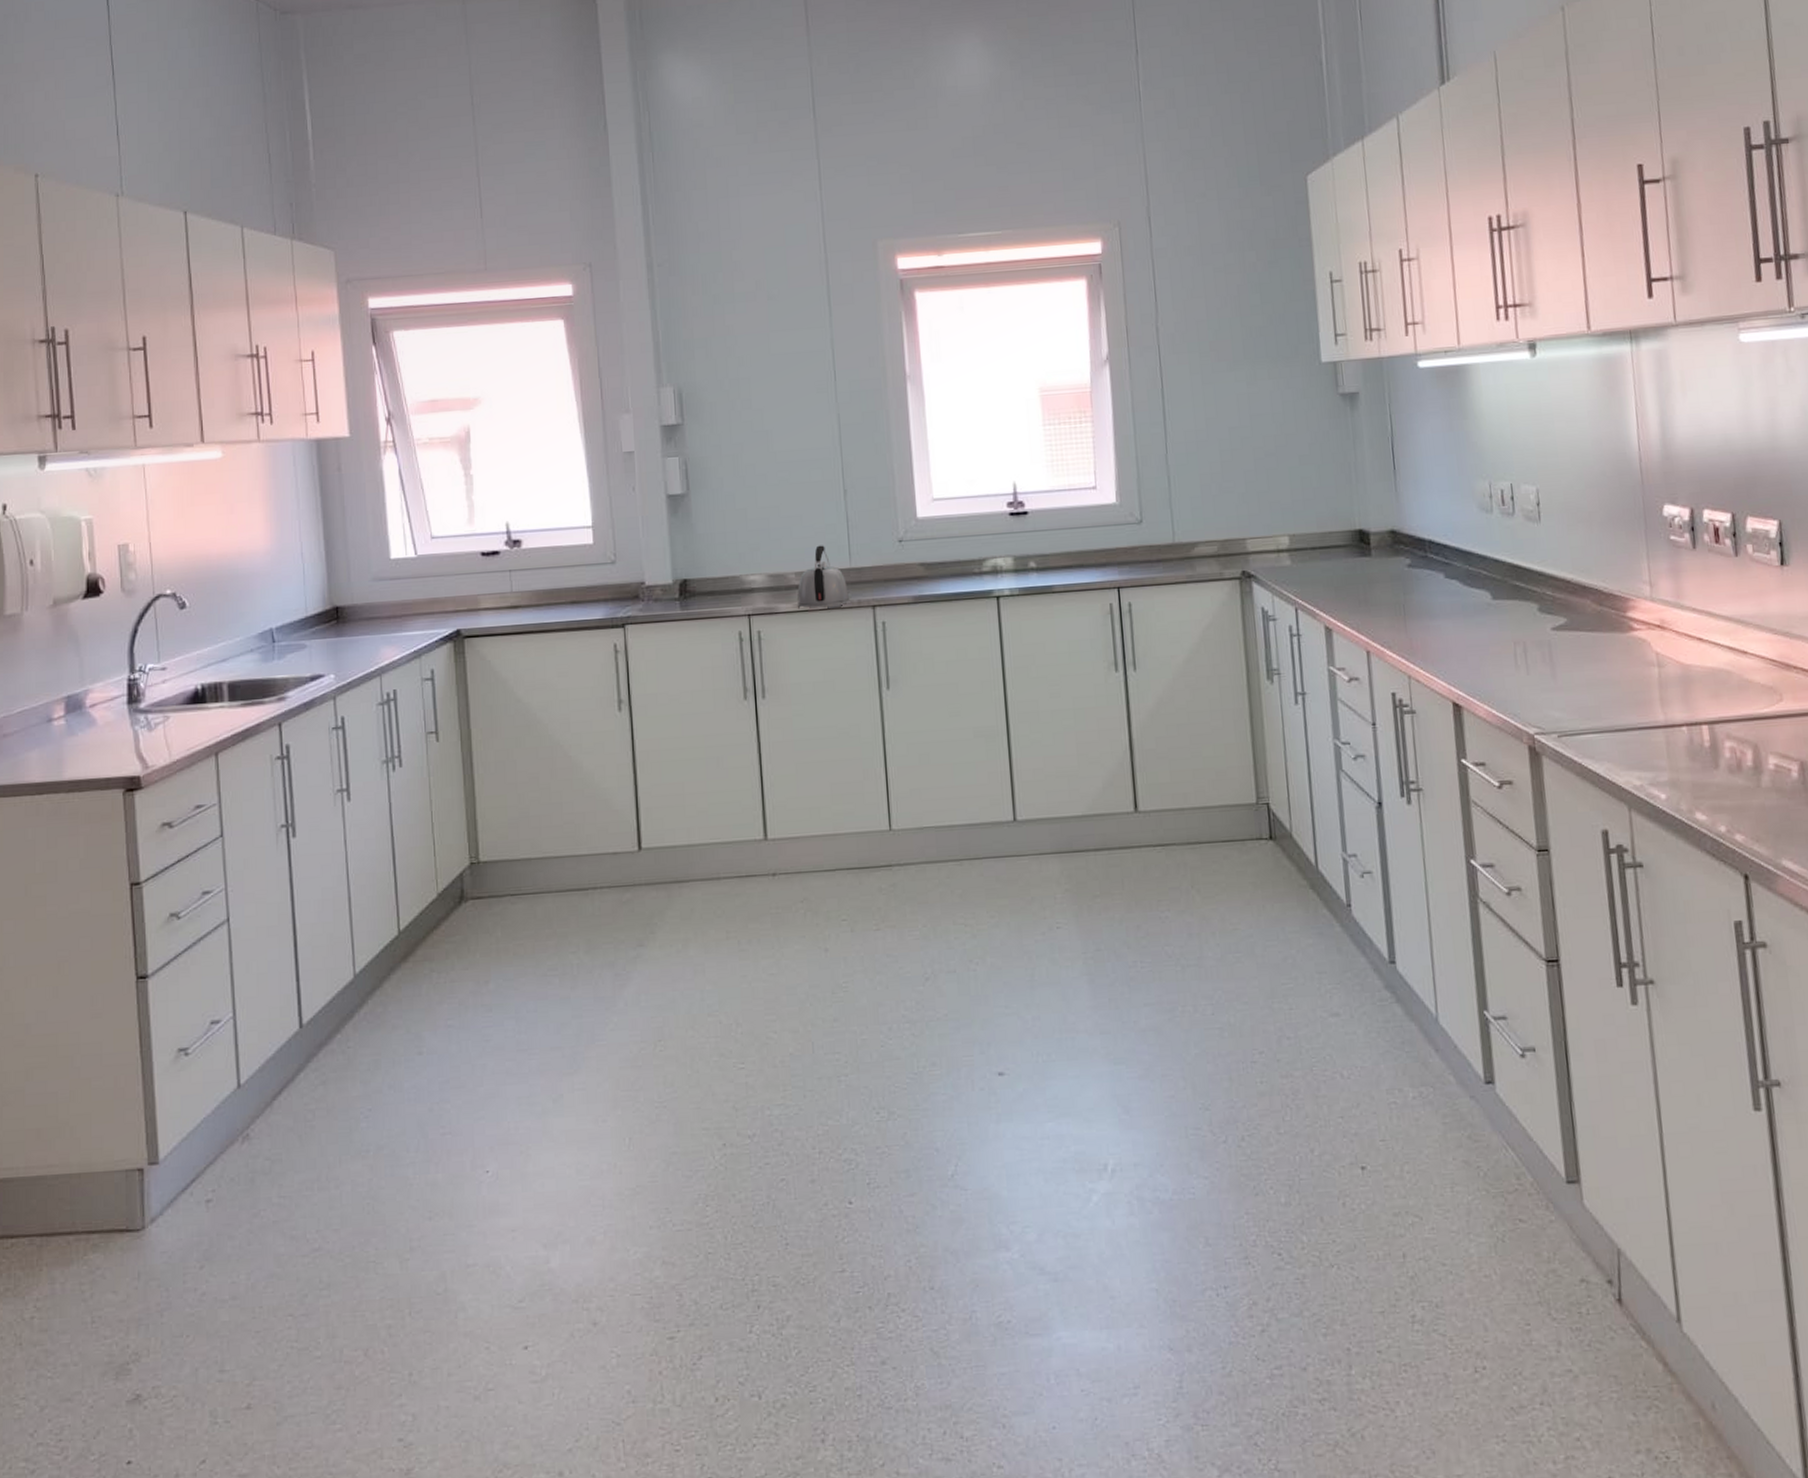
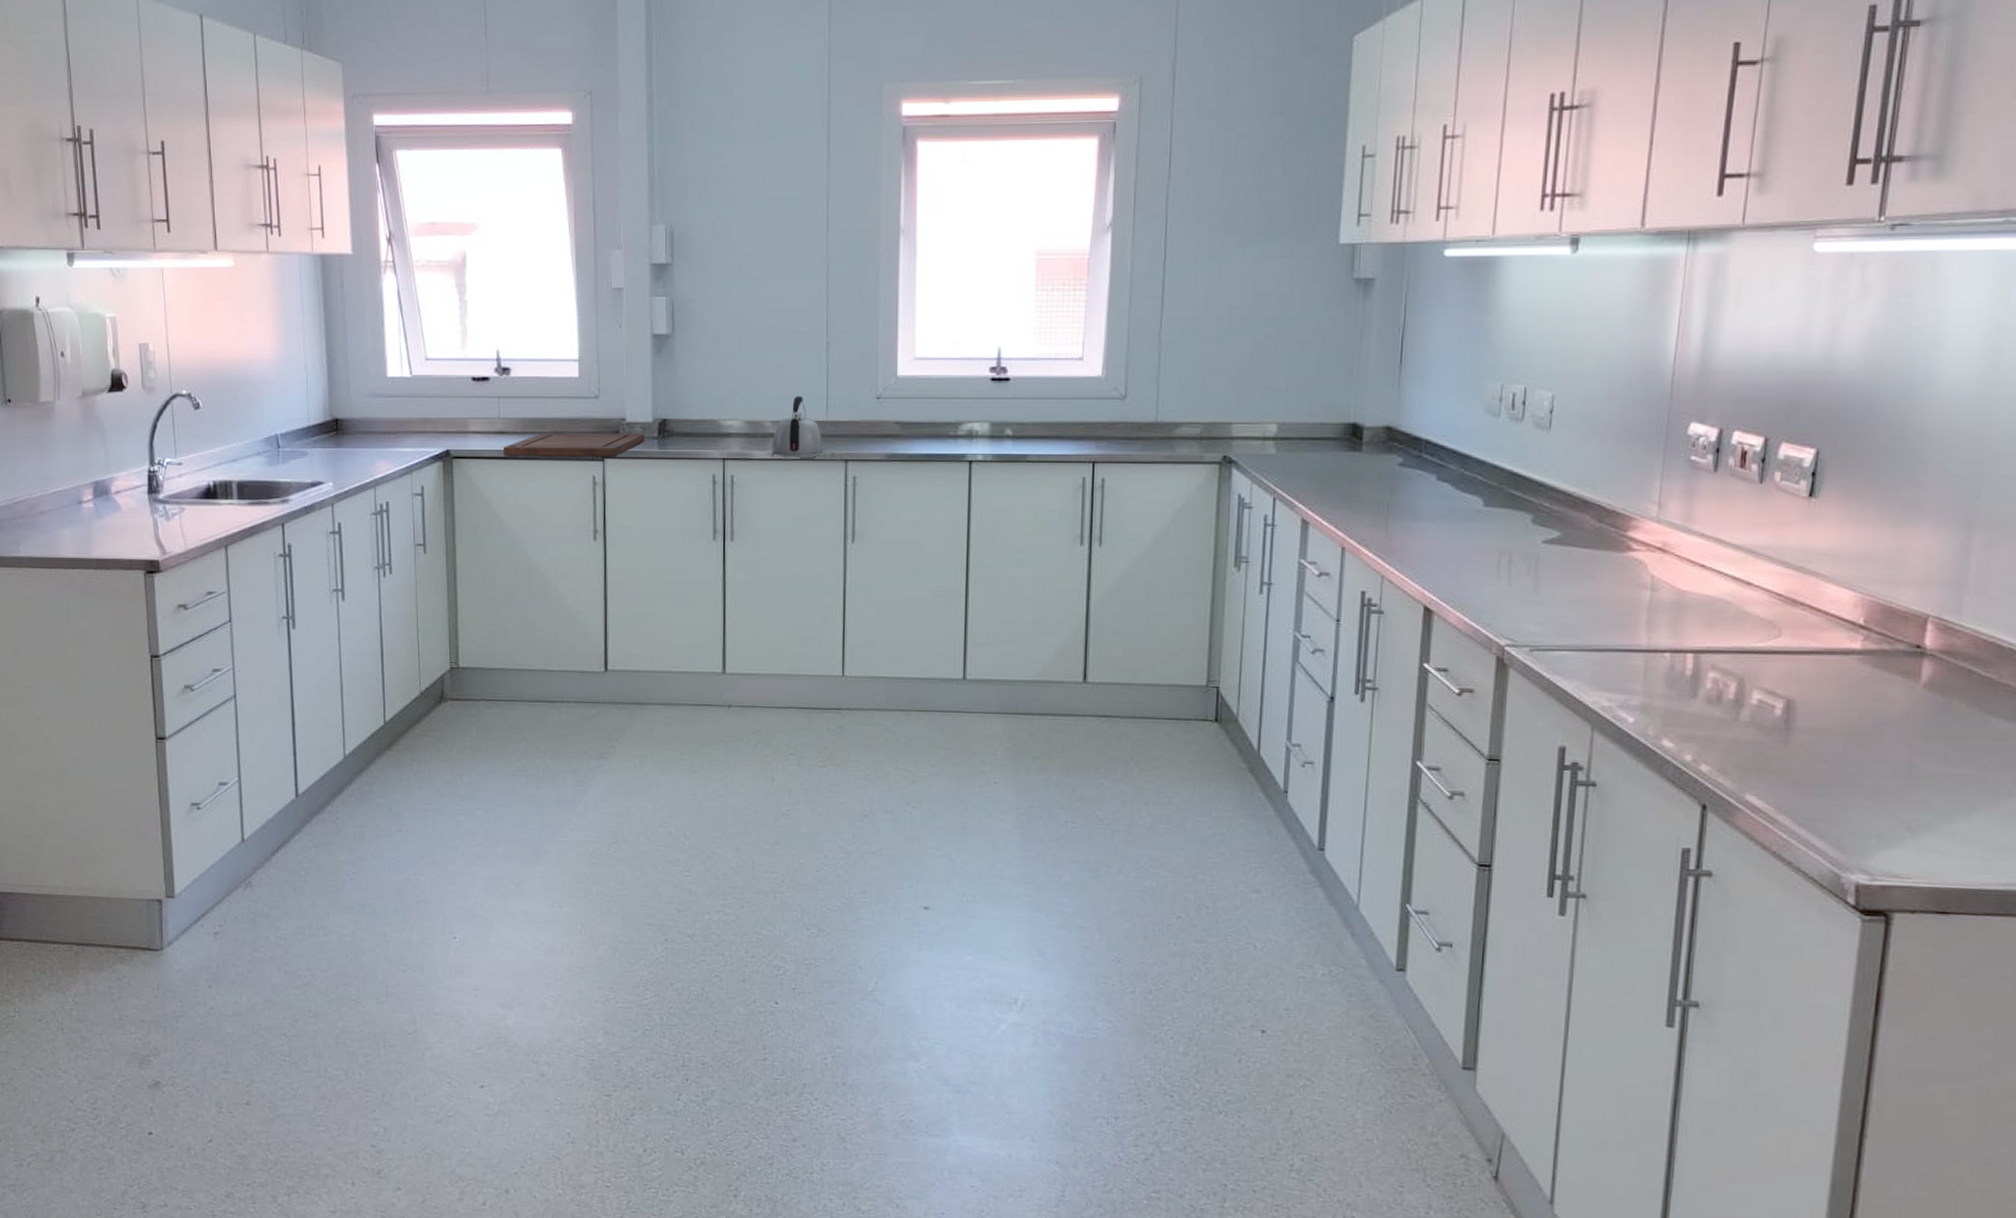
cutting board: none [517,596,667,630] -> present [502,433,645,456]

